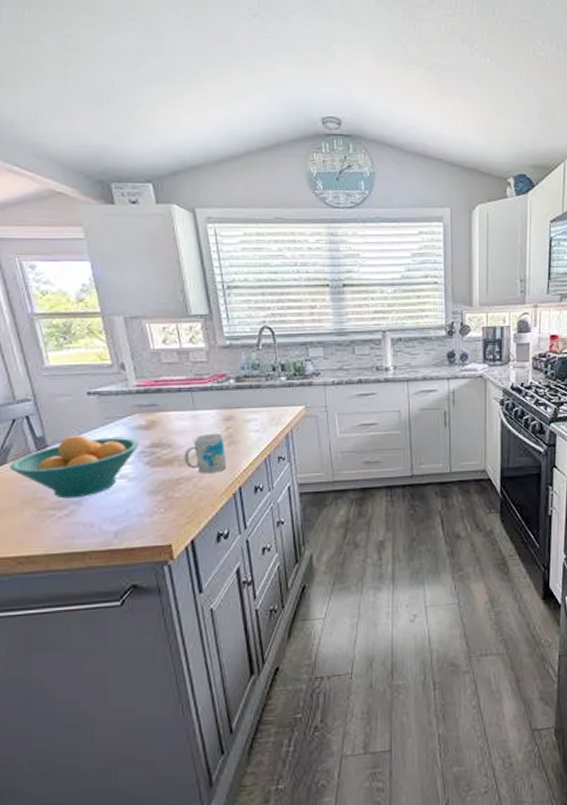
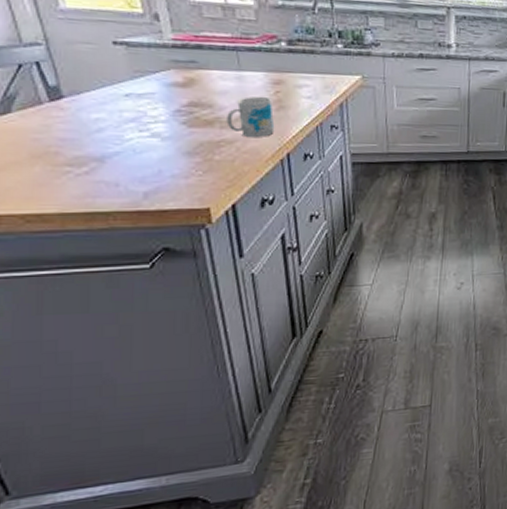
fruit bowl: present [10,434,139,499] -> none [15,86,175,155]

